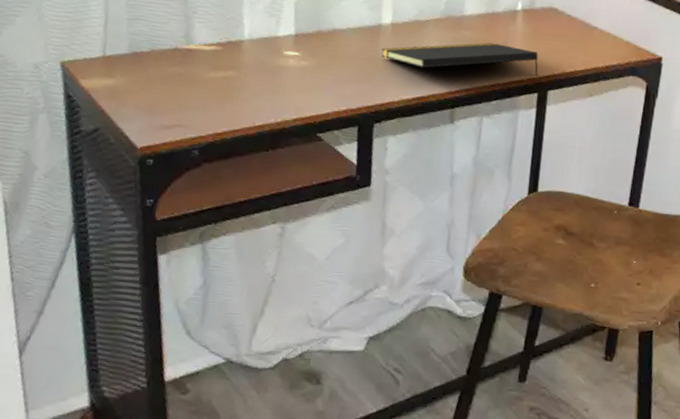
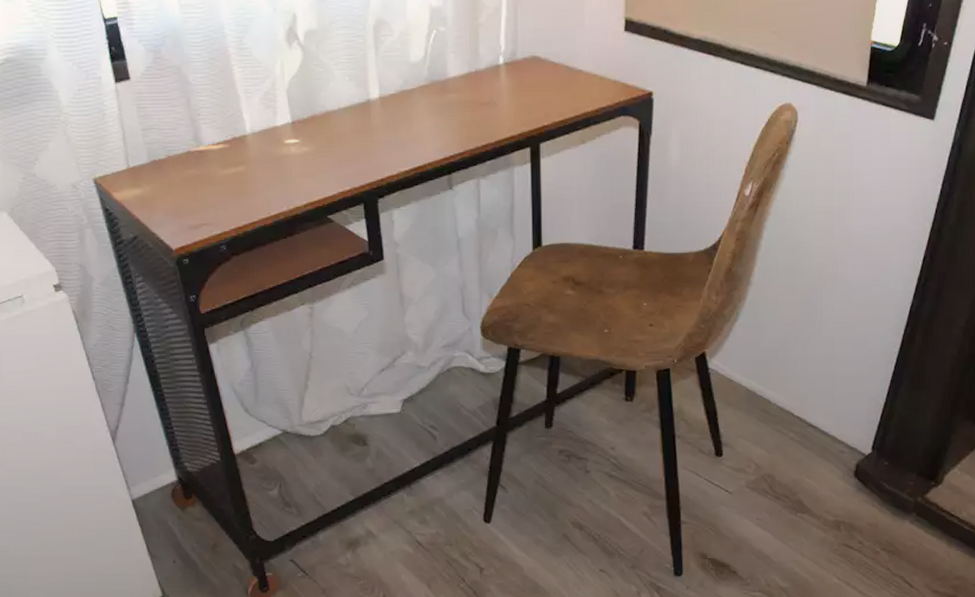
notepad: present [381,42,538,76] -> none [374,102,527,138]

